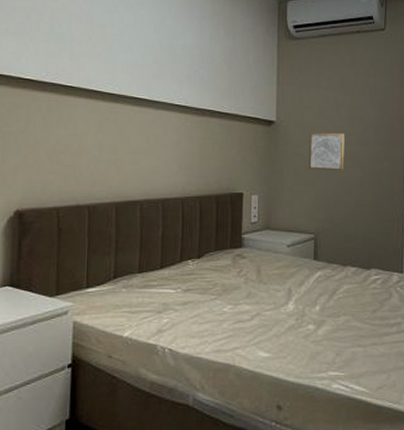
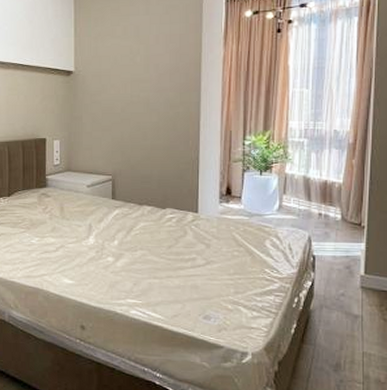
wall art: present [309,133,345,170] -> none [106,81,140,116]

